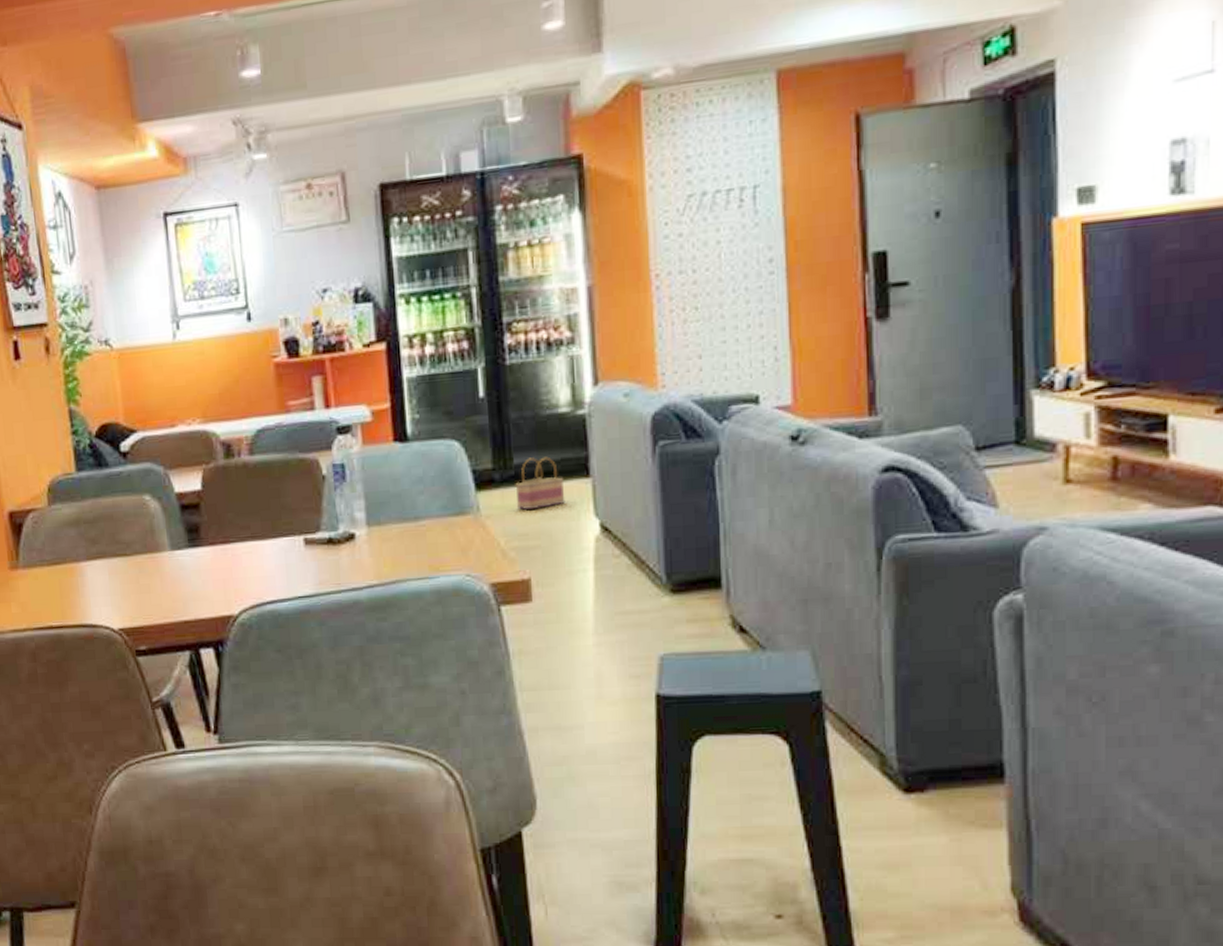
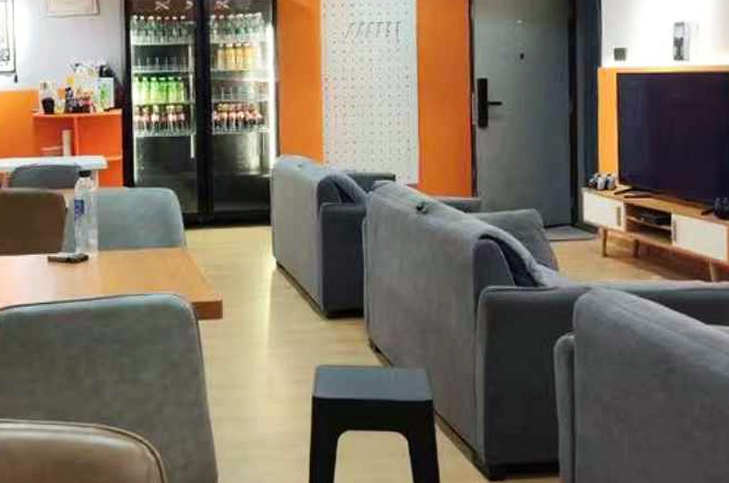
basket: present [515,456,565,510] -> none [214,207,252,247]

